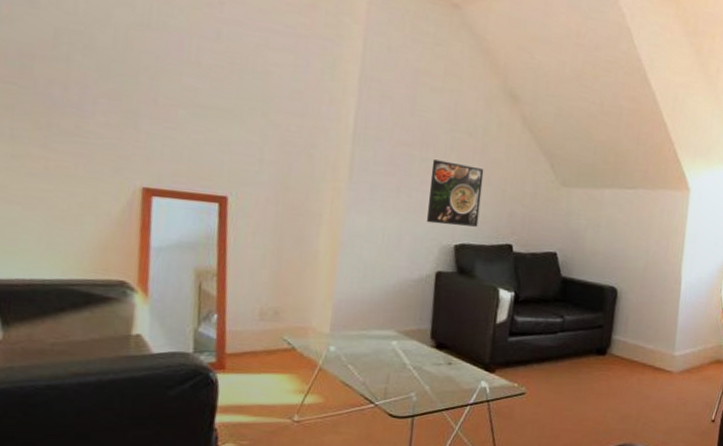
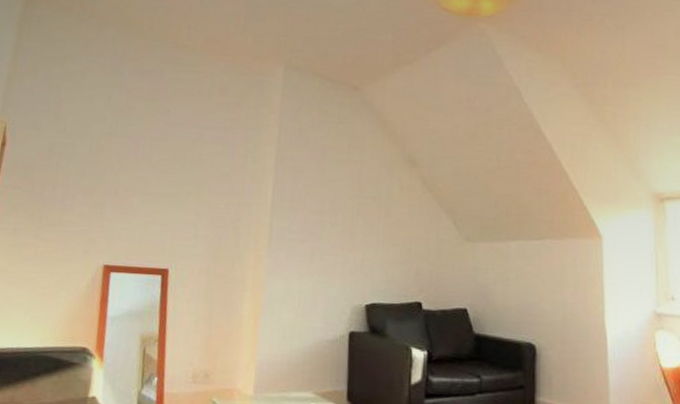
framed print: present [426,159,484,227] -> none [338,224,389,286]

